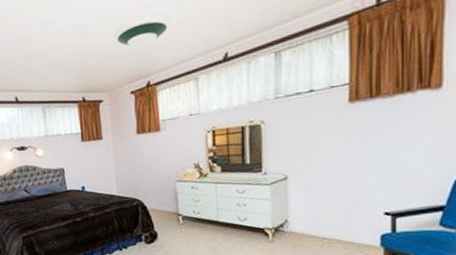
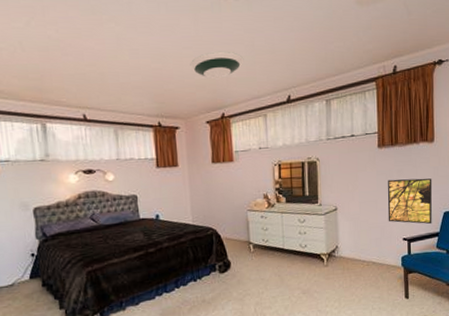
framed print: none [361,136,437,196] -> present [387,178,433,225]

